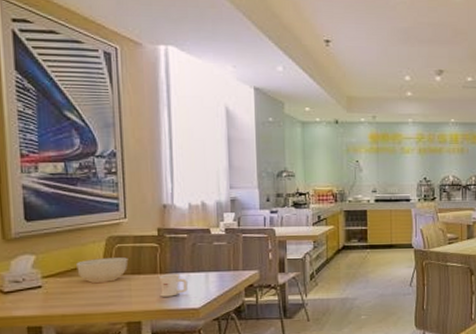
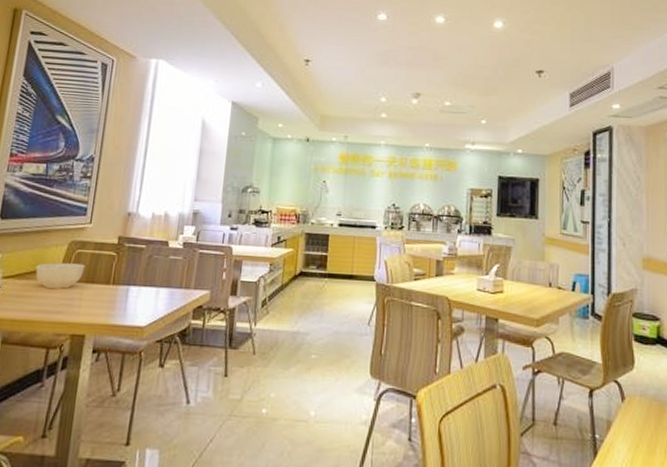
mug: present [158,274,188,297] -> none [108,286,138,311]

